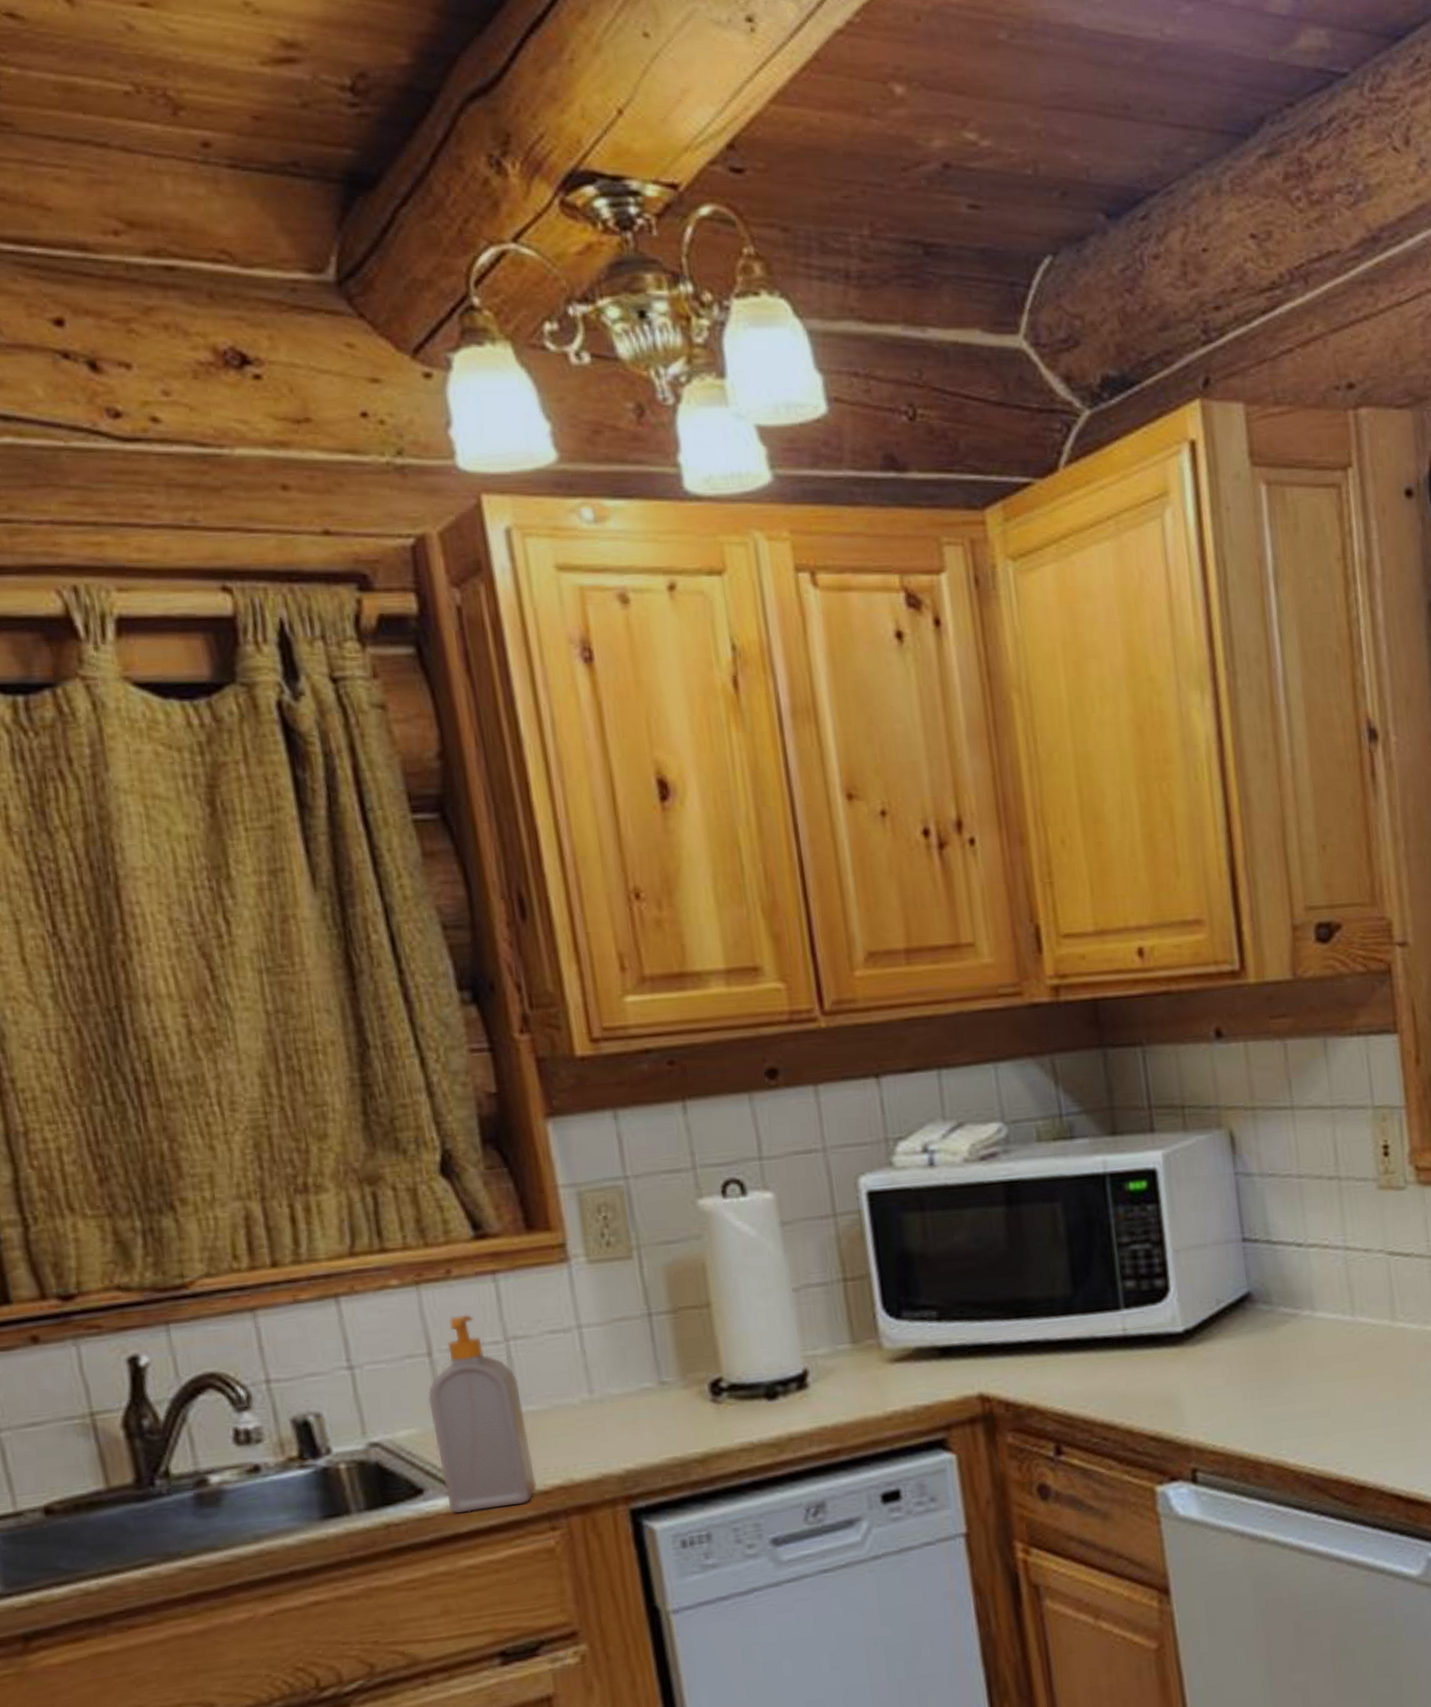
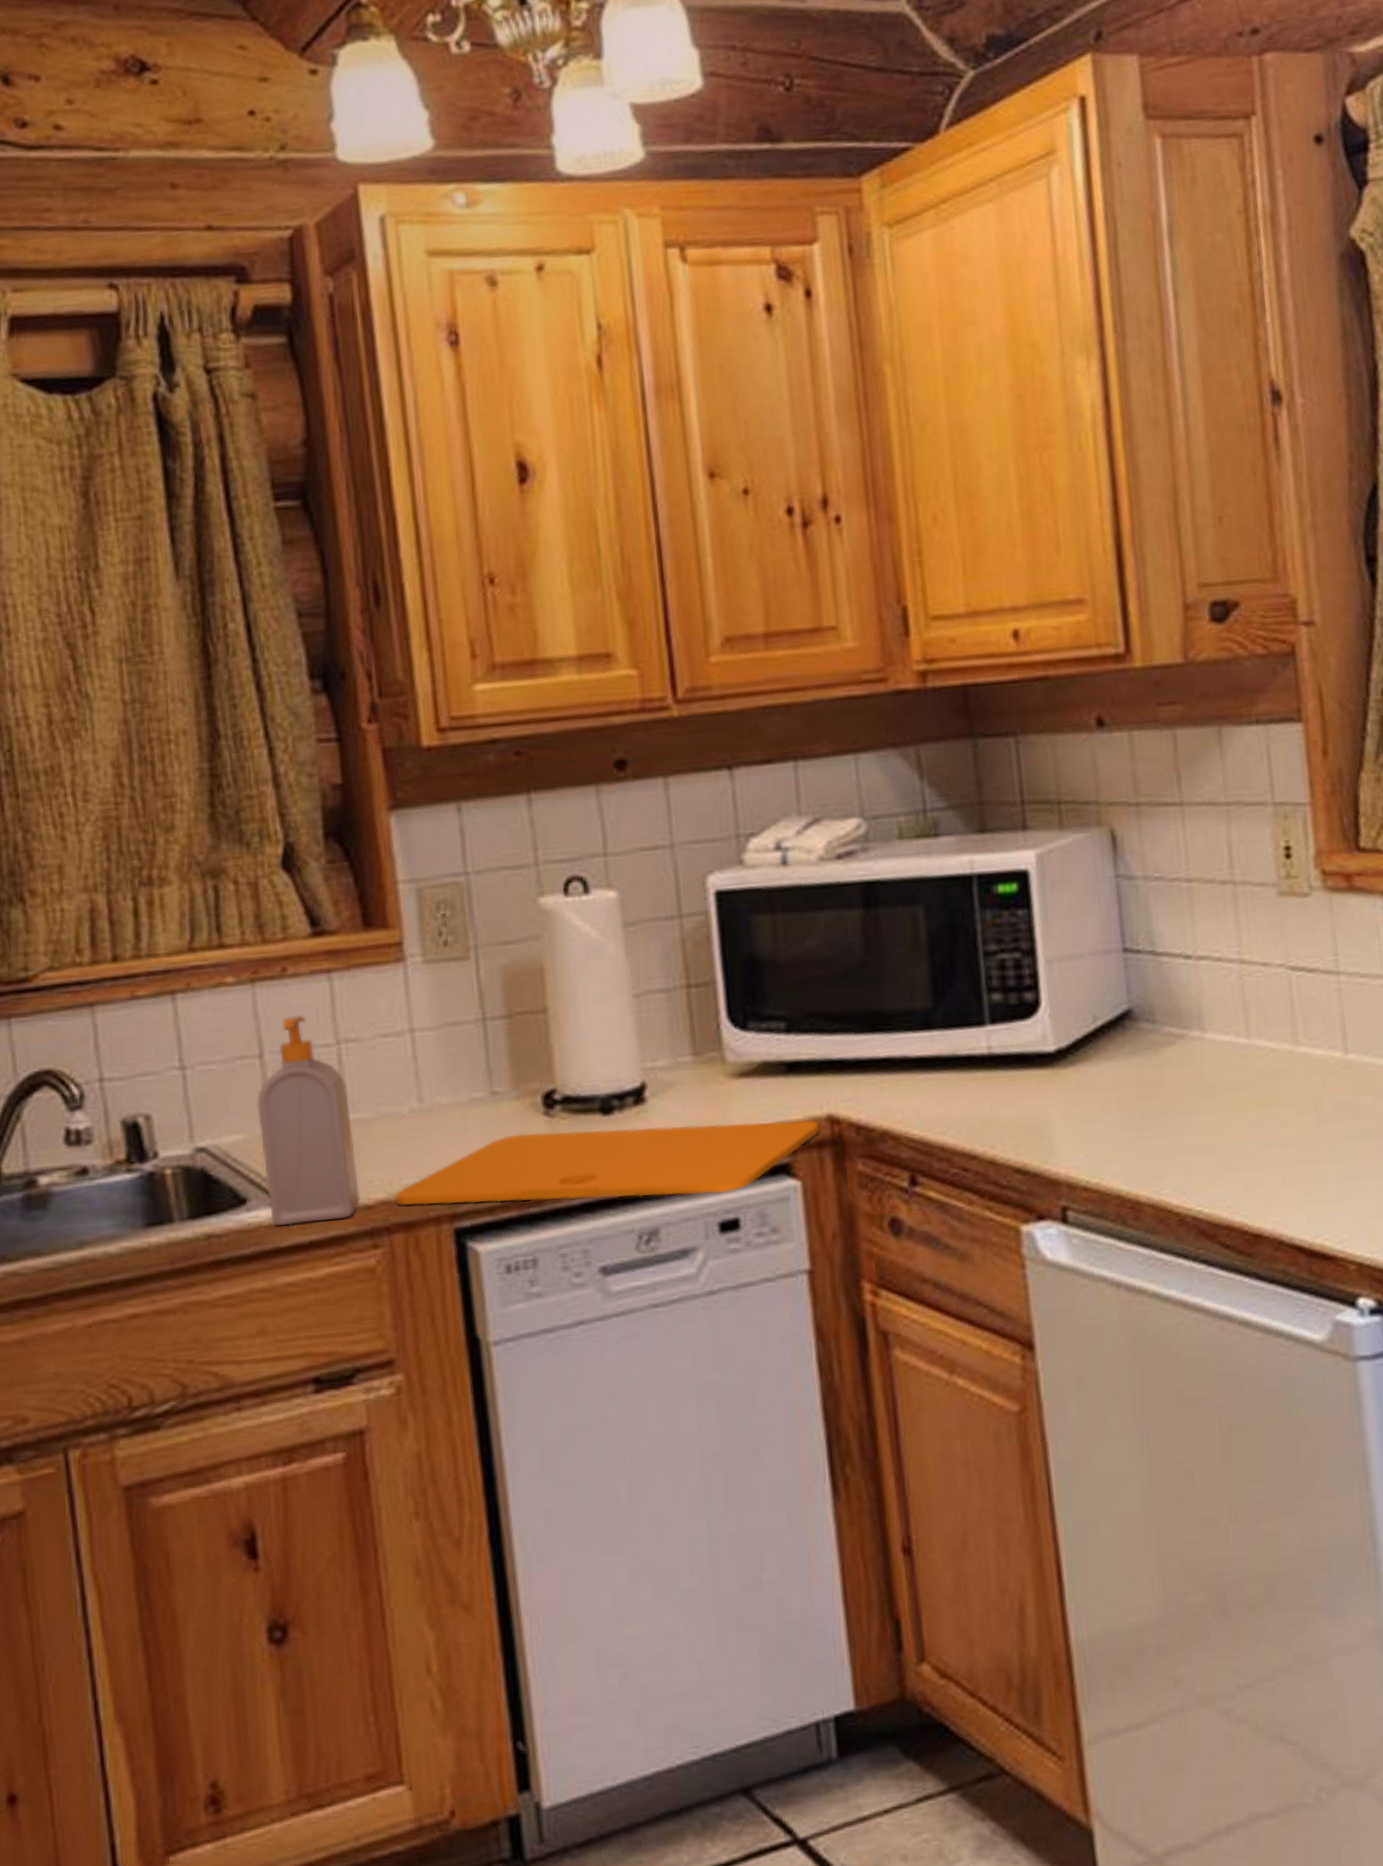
cutting board: none [570,1399,972,1491] -> present [395,1119,819,1206]

